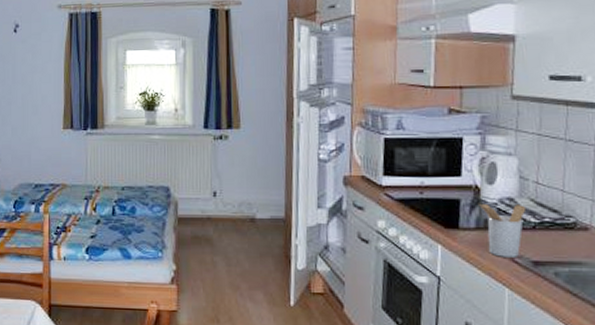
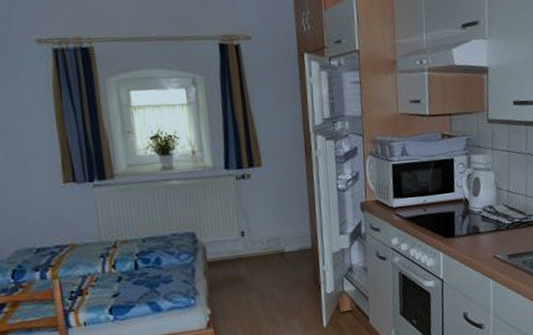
utensil holder: present [479,203,527,257] -> none [468,210,502,255]

